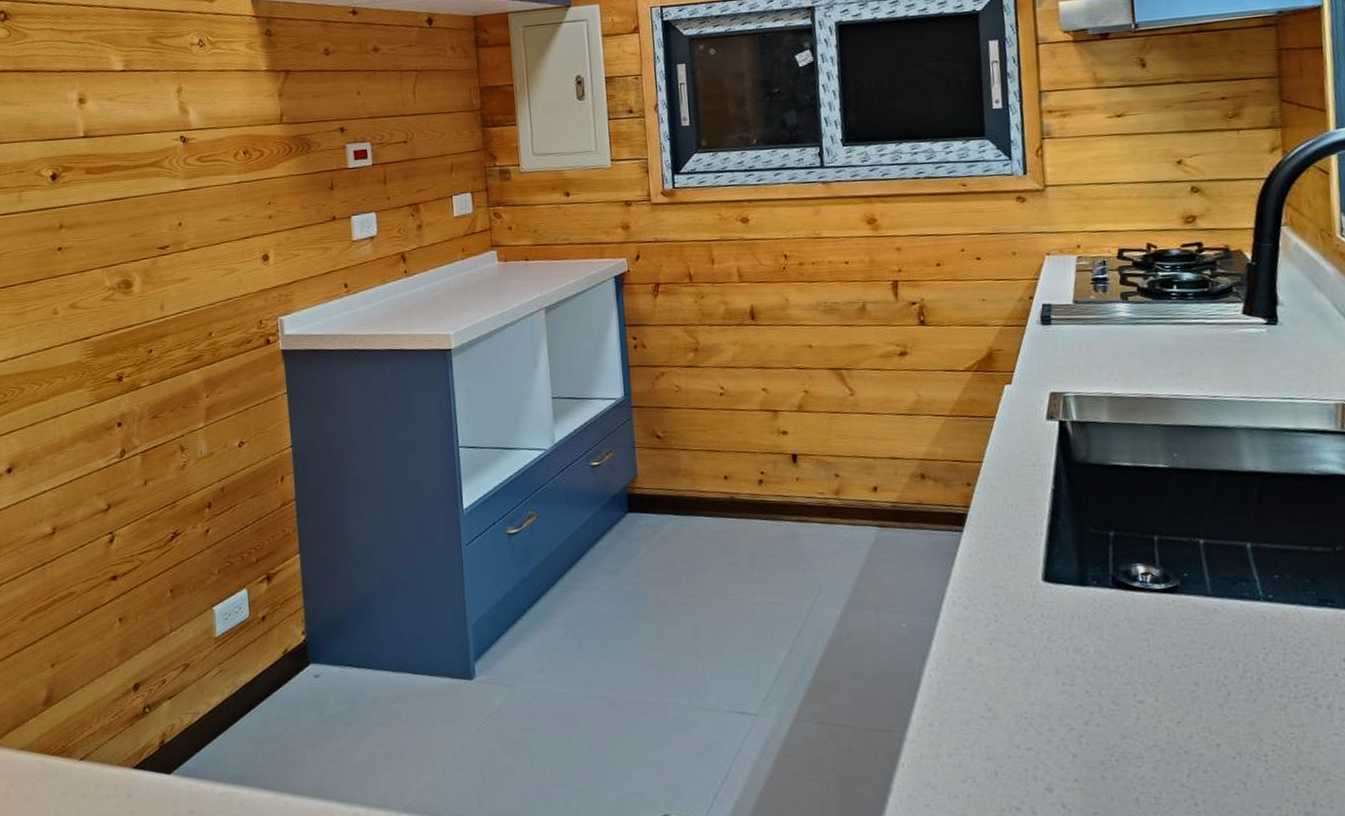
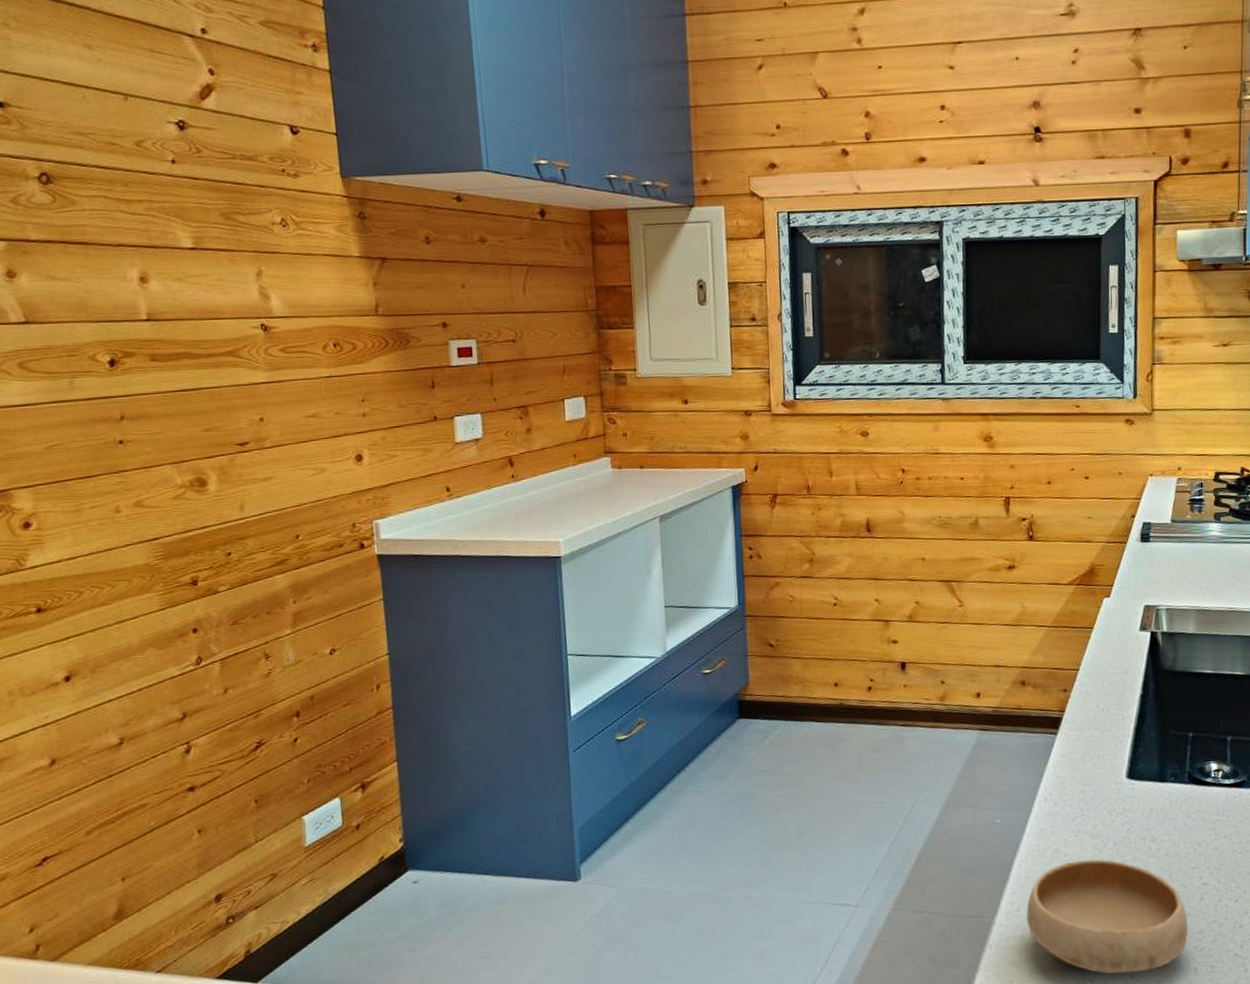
bowl: none [940,670,1125,802] -> present [1025,859,1188,975]

